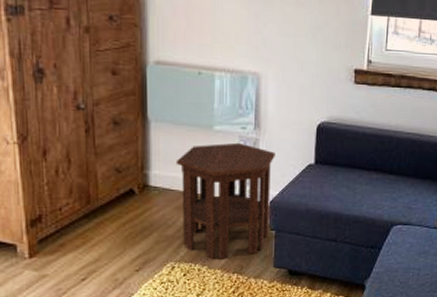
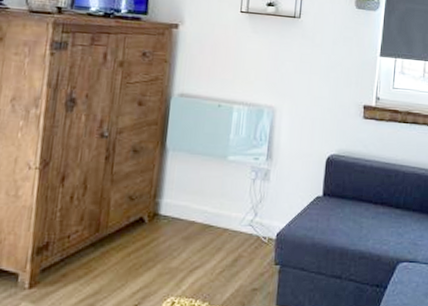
side table: present [175,142,275,260] -> none [186,173,285,296]

